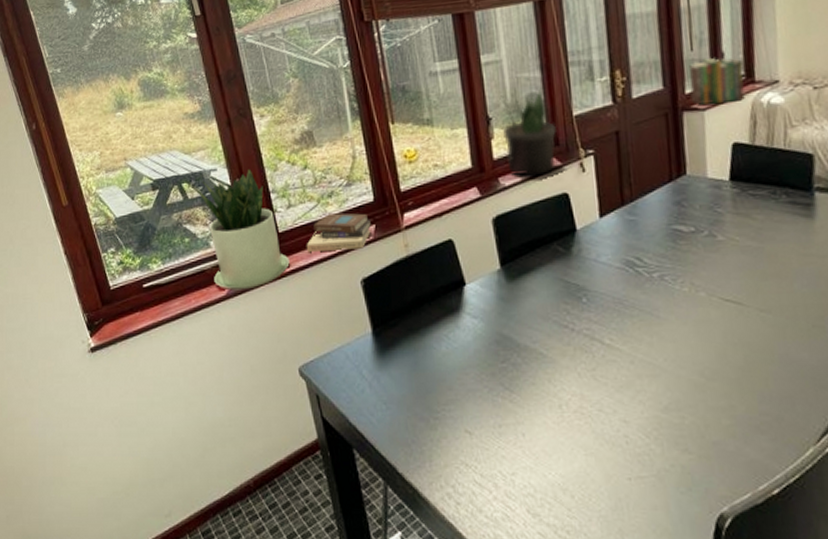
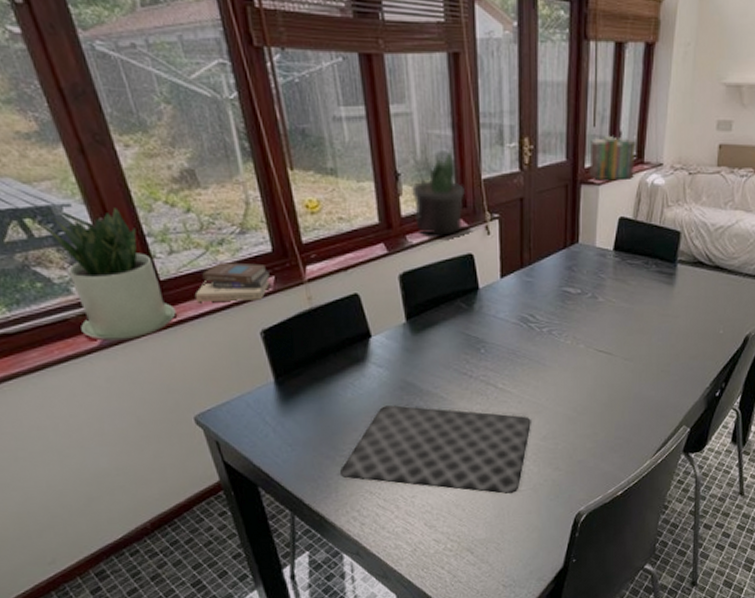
placemat: none [433,360,650,481] -> present [339,403,533,495]

